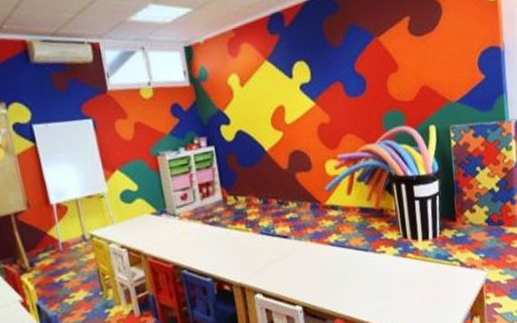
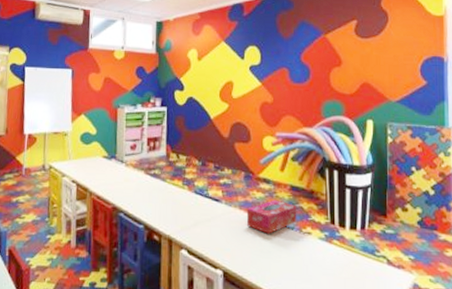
tissue box: none [317,225,370,261] -> present [246,199,297,234]

